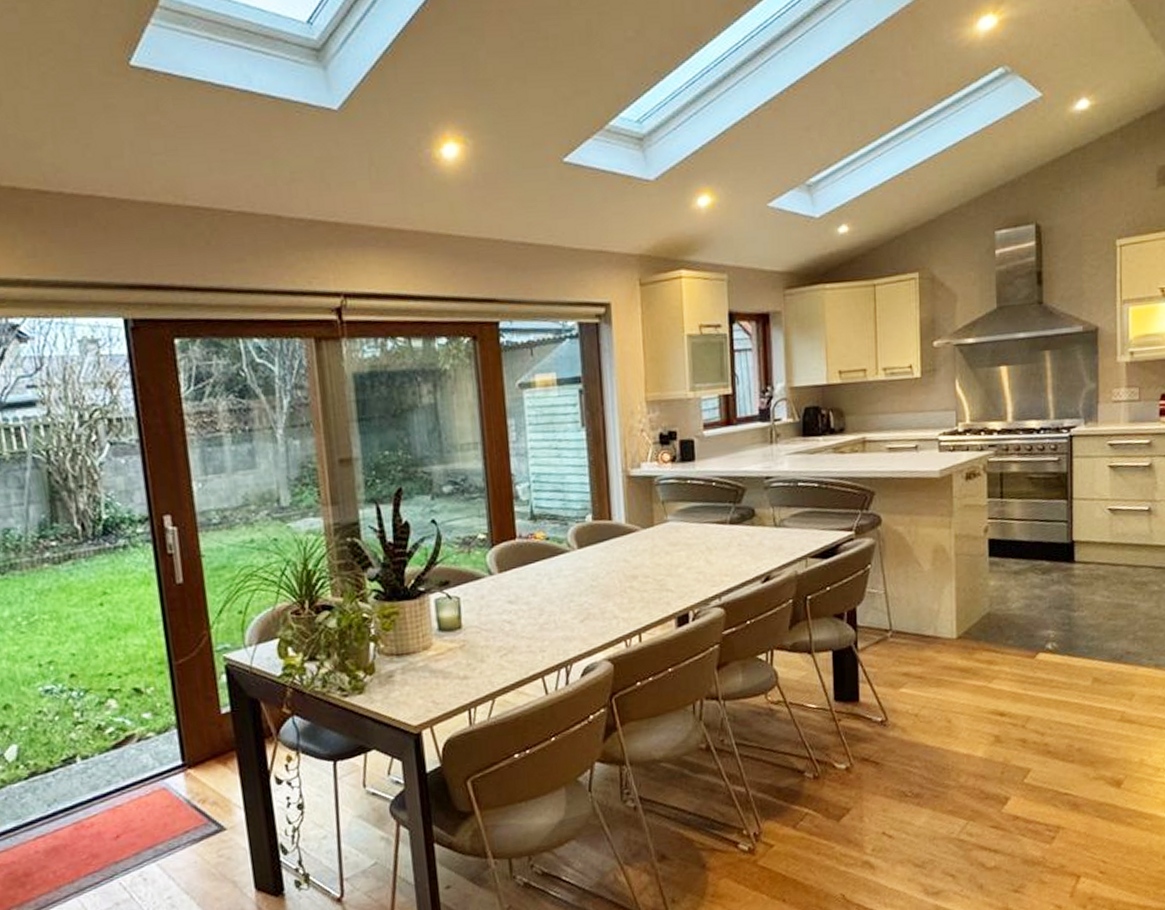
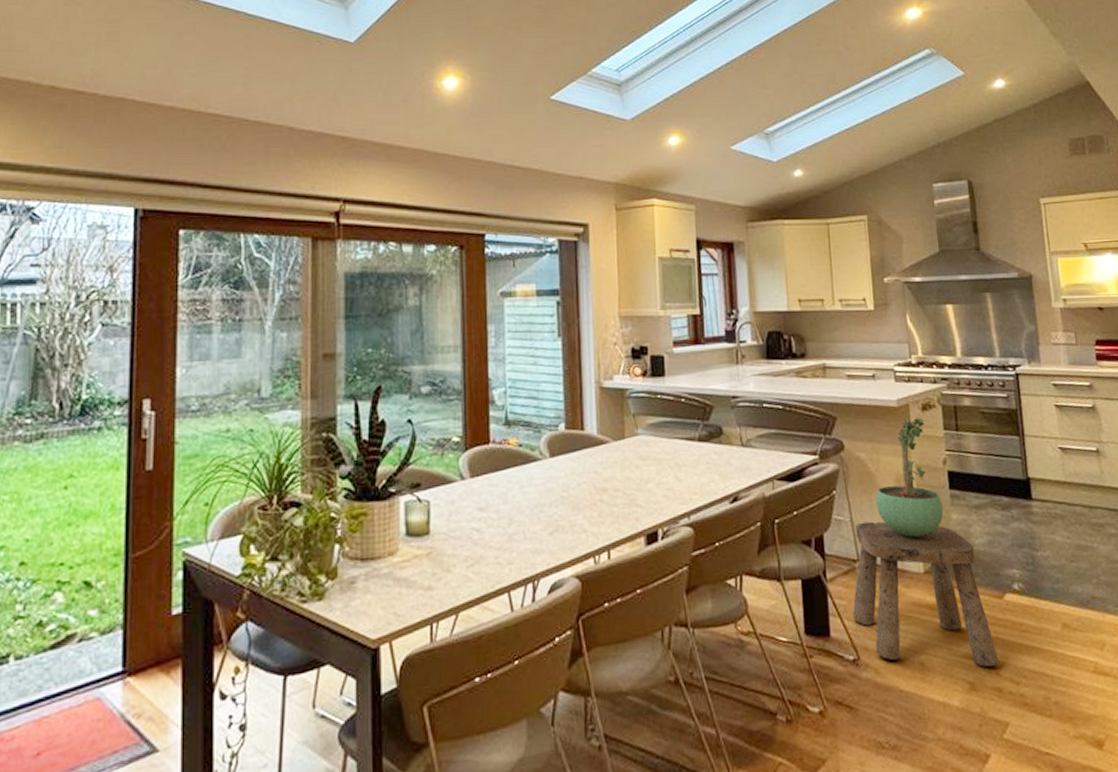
stool: none [882,592,1026,721] -> present [852,521,999,668]
potted plant: none [911,487,981,606] -> present [876,417,944,538]

